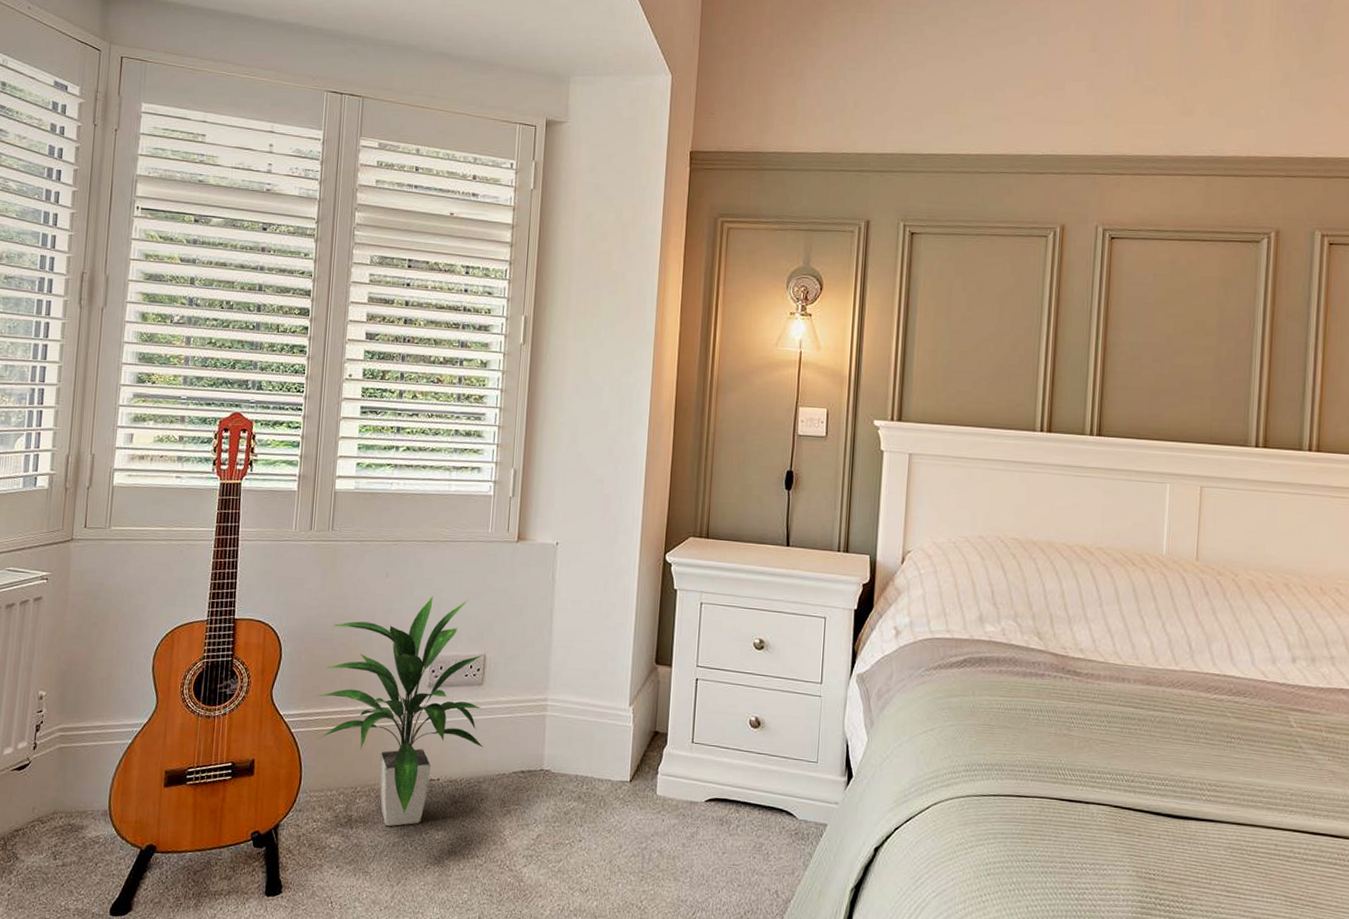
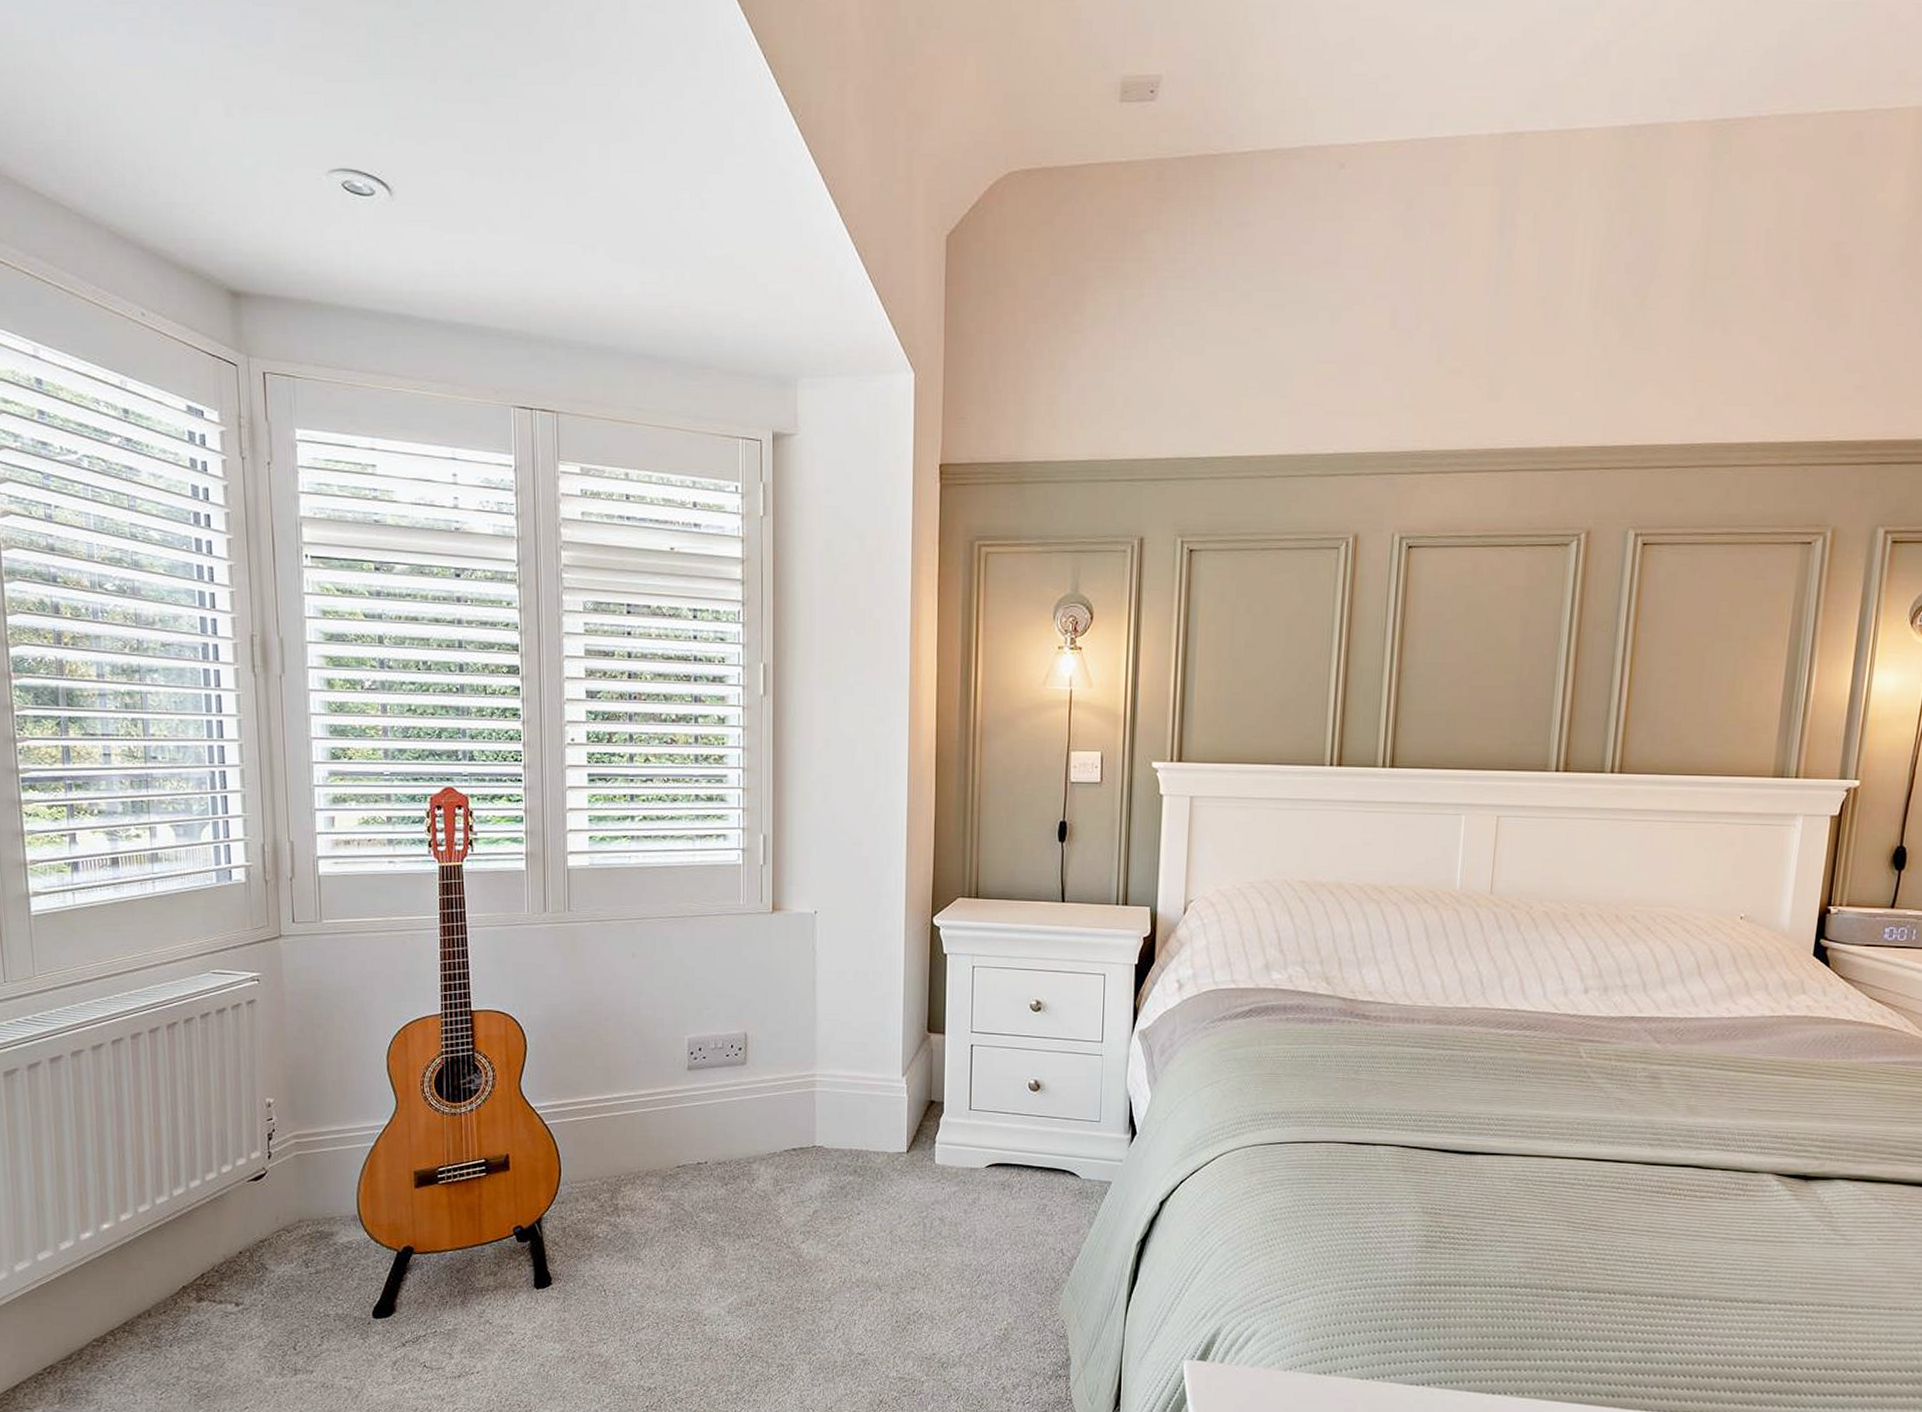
indoor plant: present [317,595,484,827] -> none [570,974,752,1213]

